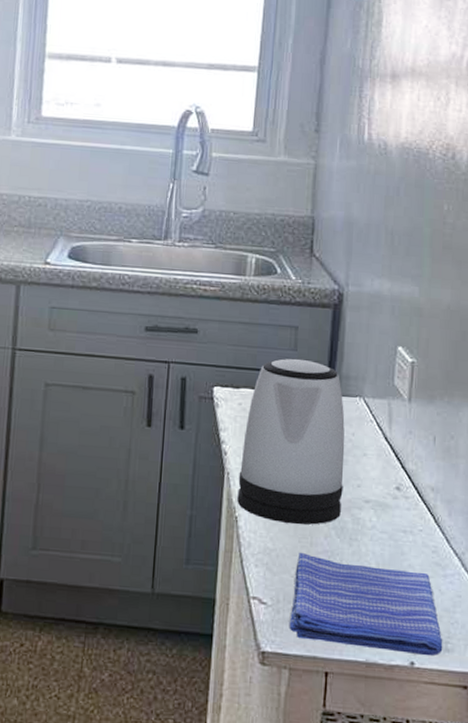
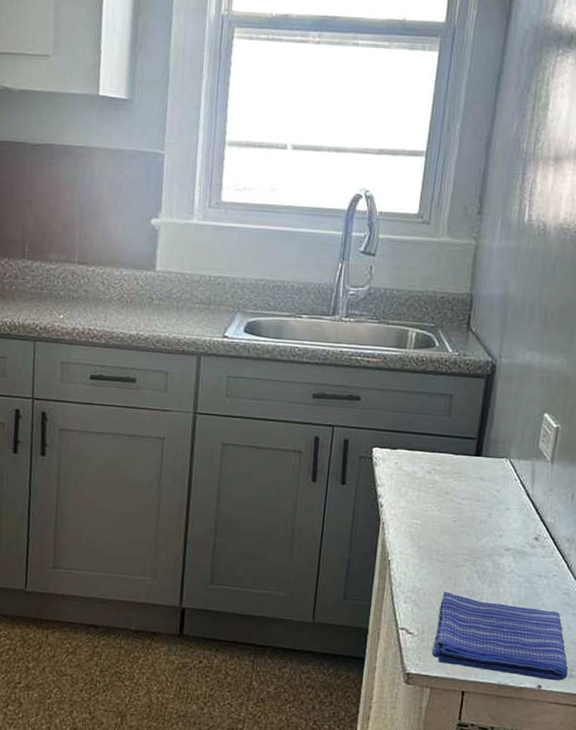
kettle: present [237,358,345,525] -> none [390,423,491,569]

